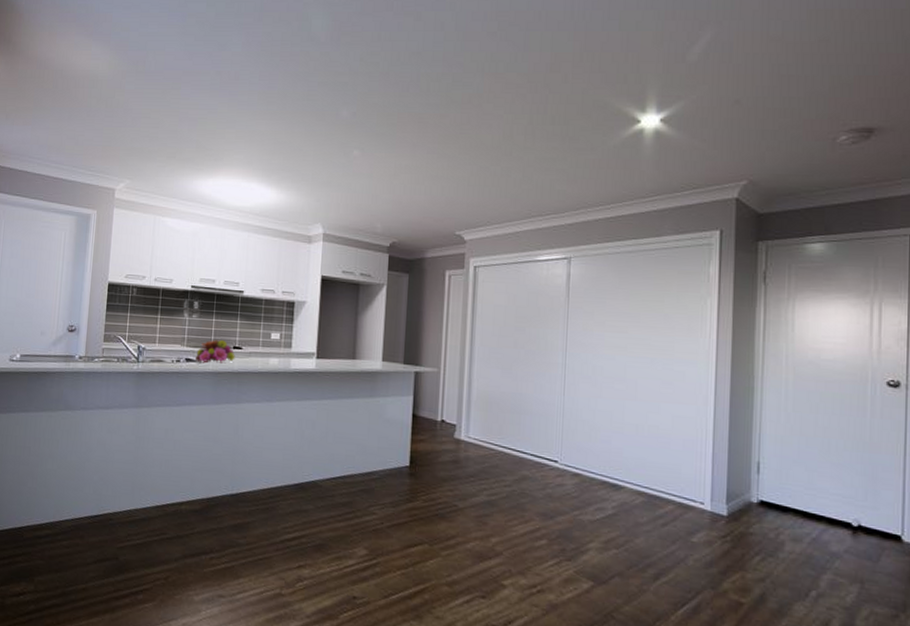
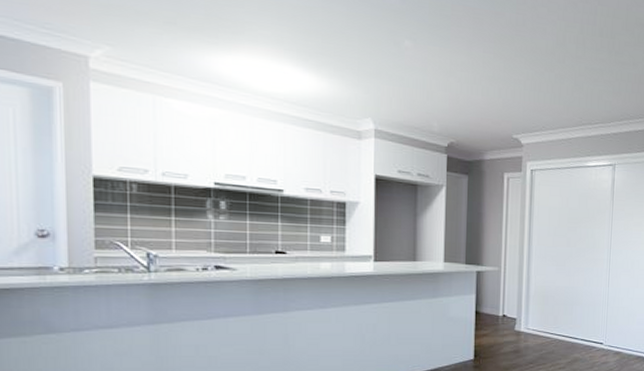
flower bouquet: present [195,340,235,363] -> none [228,244,279,271]

